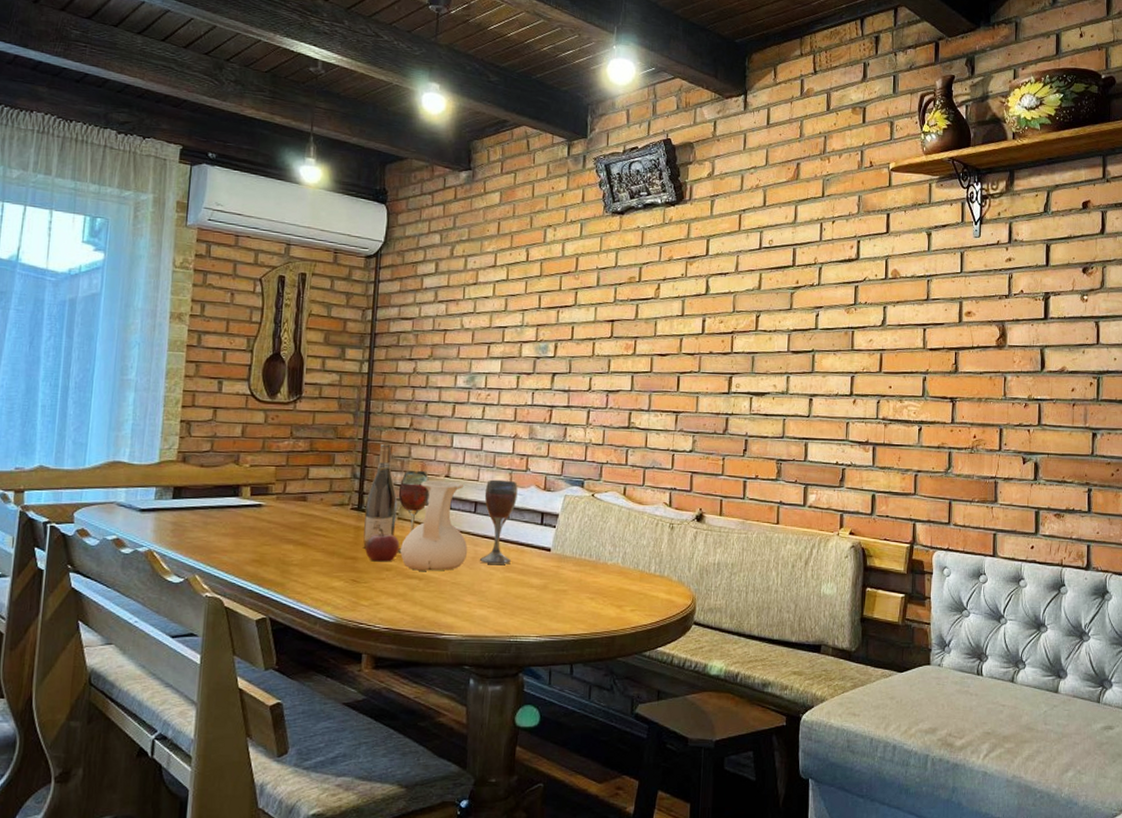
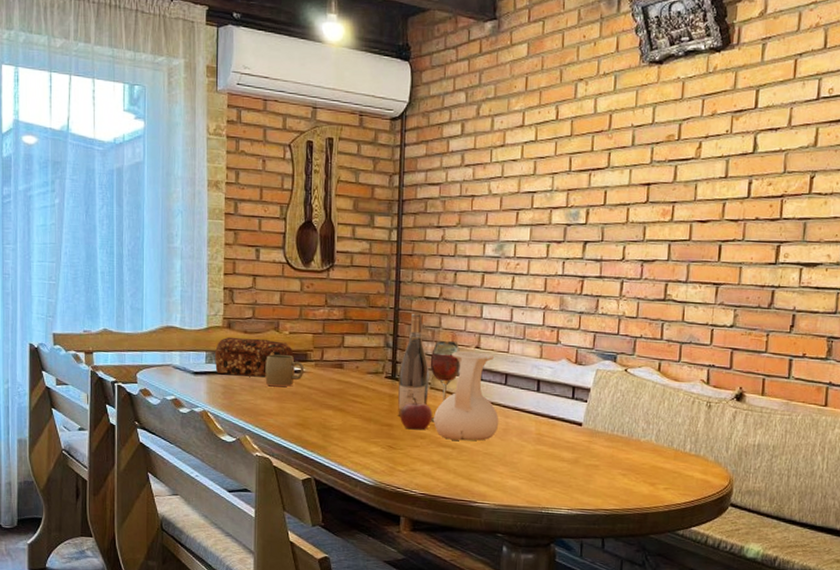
bread loaf: none [165,471,254,513] -> present [215,337,294,377]
mug: none [220,488,265,523] -> present [265,354,305,387]
cup: present [479,479,518,564] -> none [510,351,549,437]

